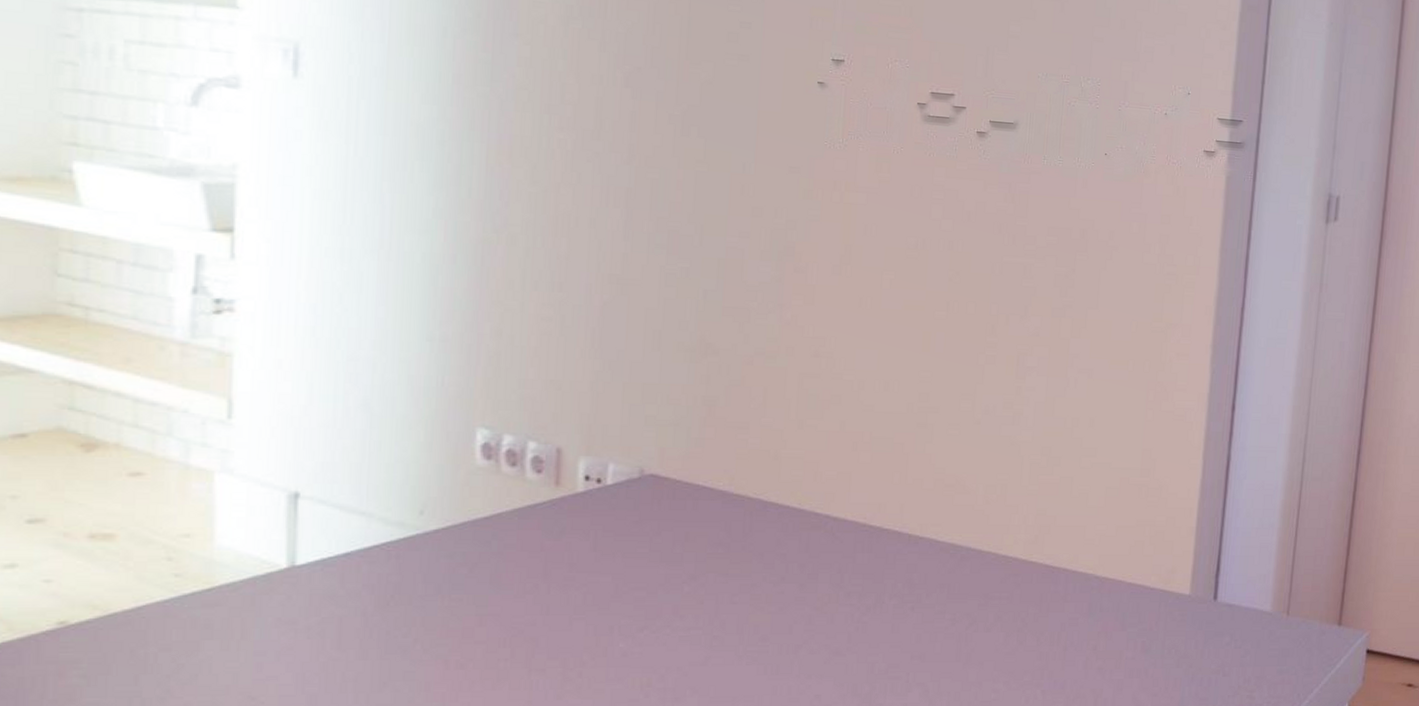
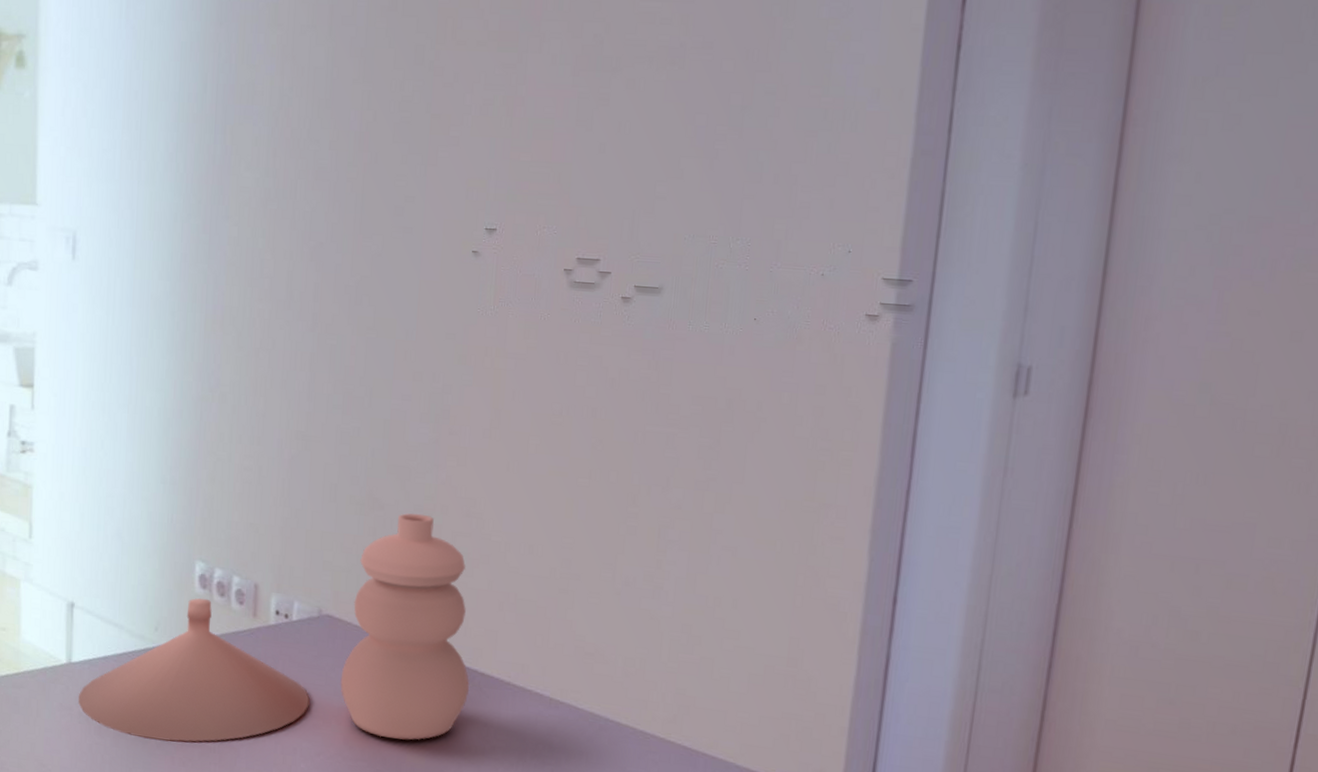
decorative vase: none [305,356,820,644] -> present [78,513,469,742]

